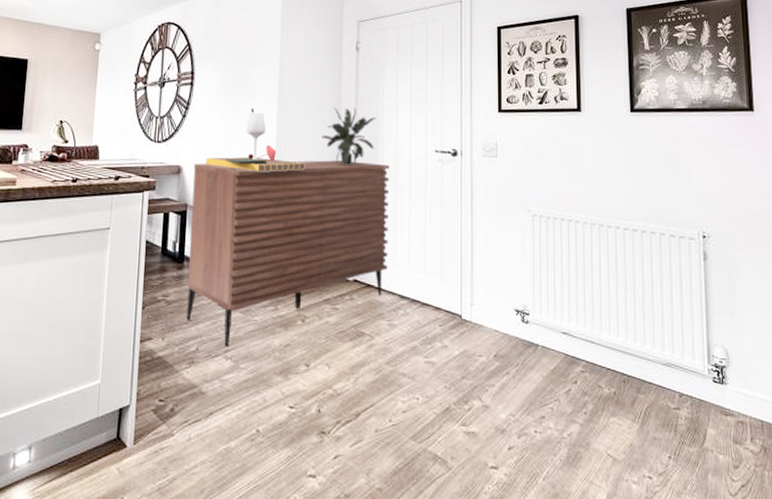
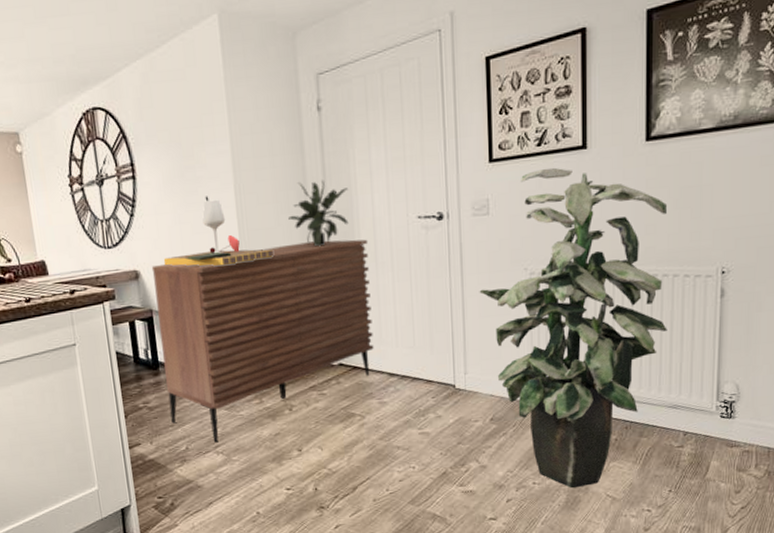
indoor plant: none [487,123,658,442] -> present [479,167,668,488]

